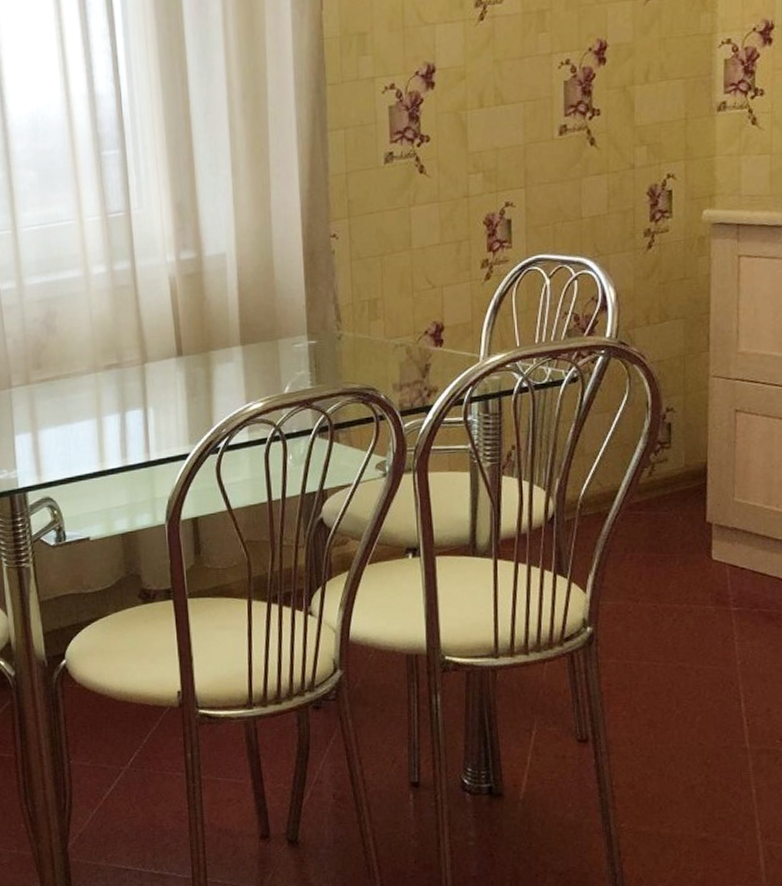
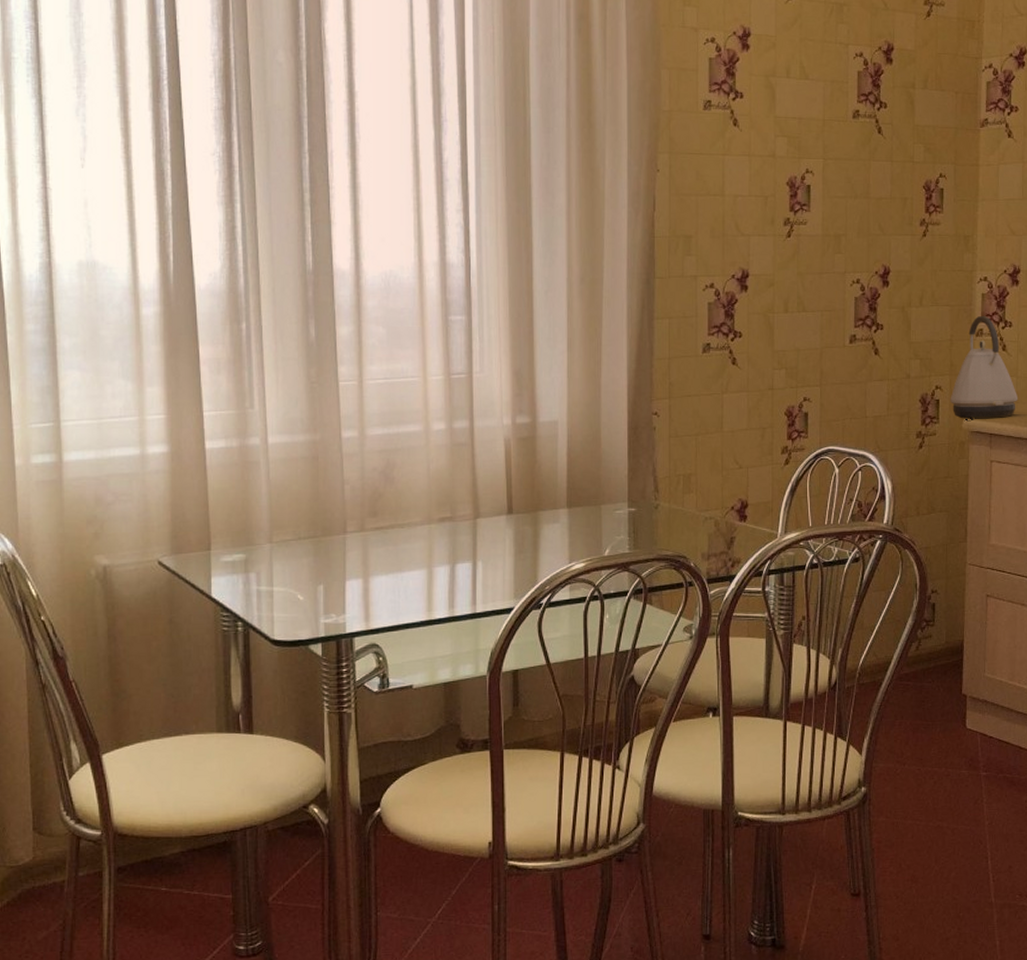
kettle: none [686,85,773,210] -> present [950,315,1019,419]

